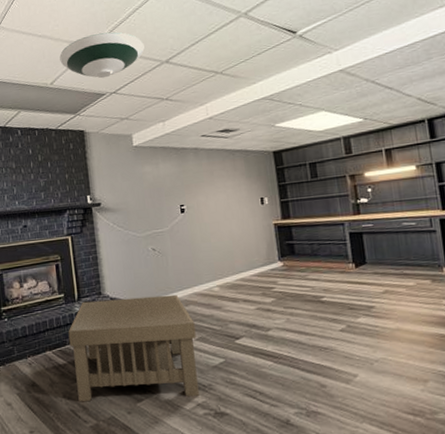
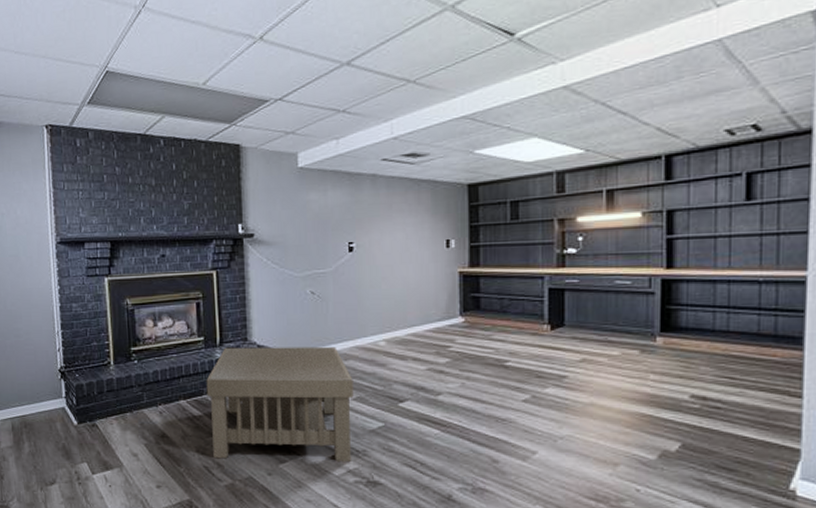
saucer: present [59,32,145,79] -> none [216,21,322,81]

